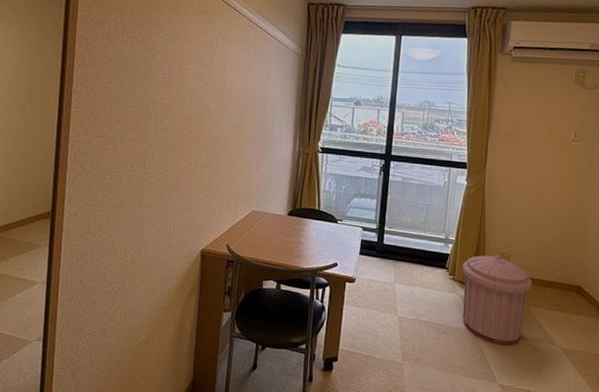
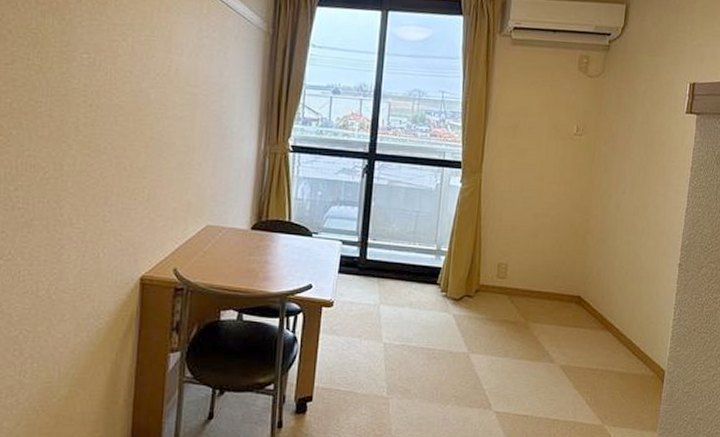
trash can: present [462,255,532,345] -> none [456,267,531,367]

